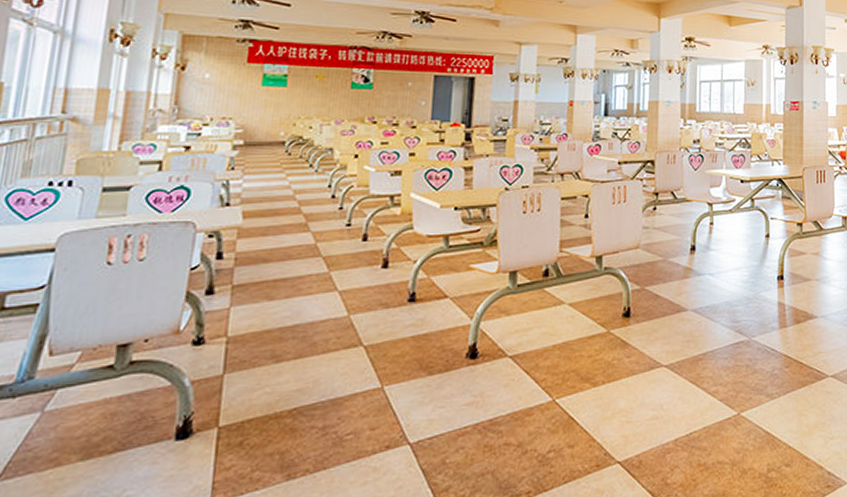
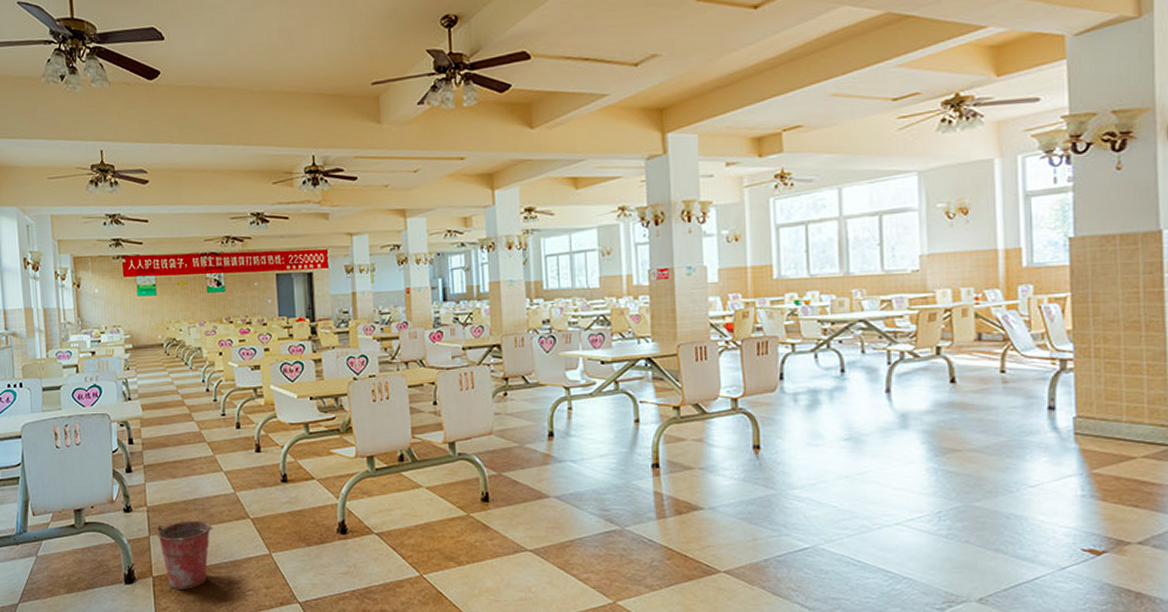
bucket: none [234,351,314,441] -> present [156,520,214,589]

